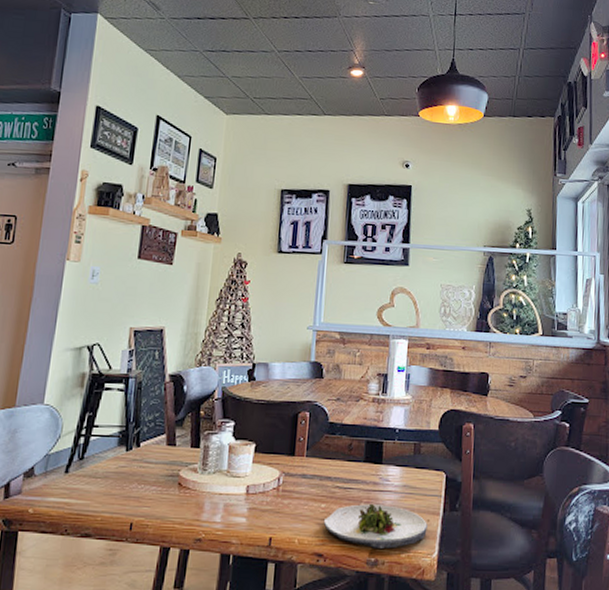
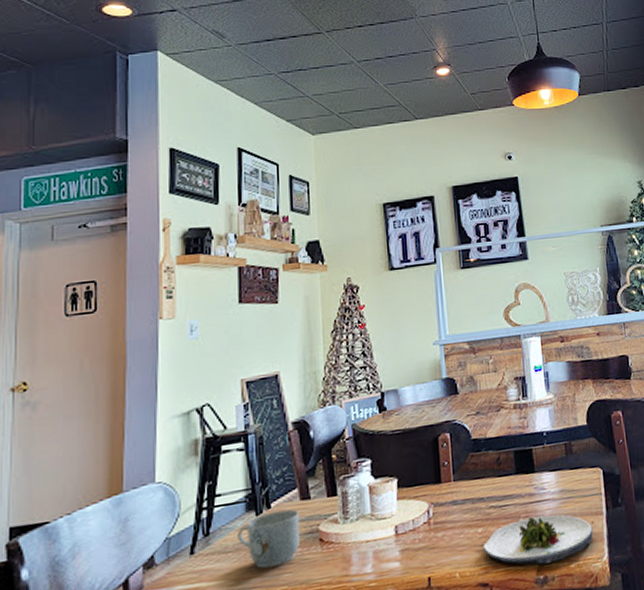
mug: none [107,450,165,498] -> present [238,509,300,569]

